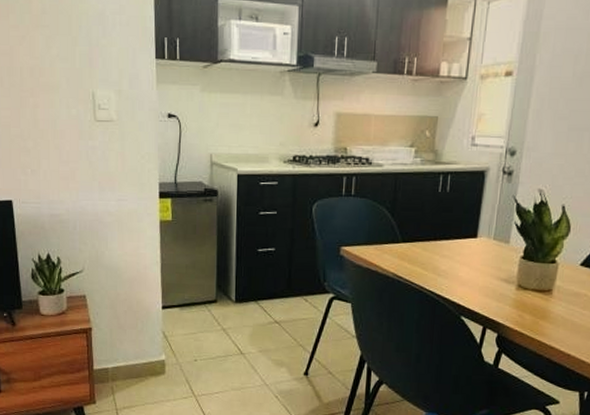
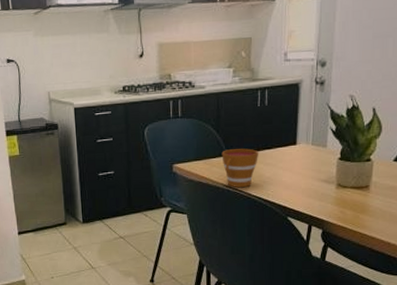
cup: none [394,236,436,279] -> present [221,148,259,187]

